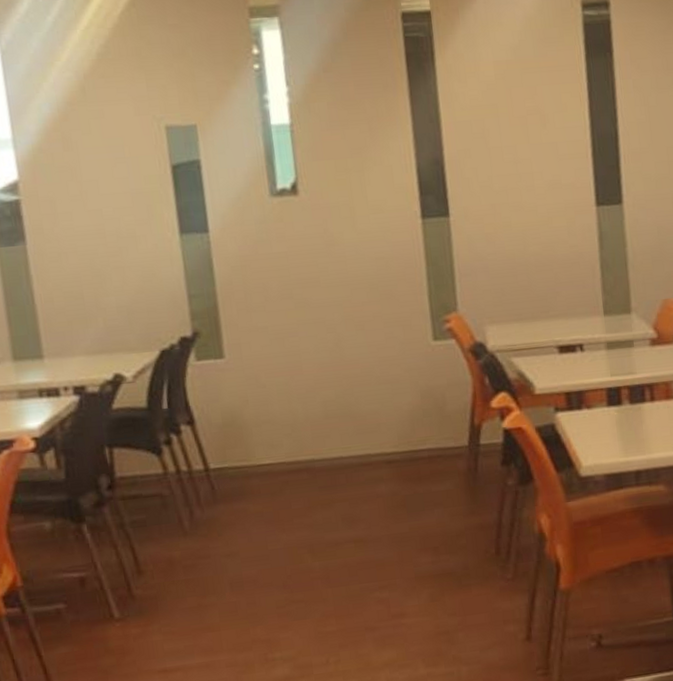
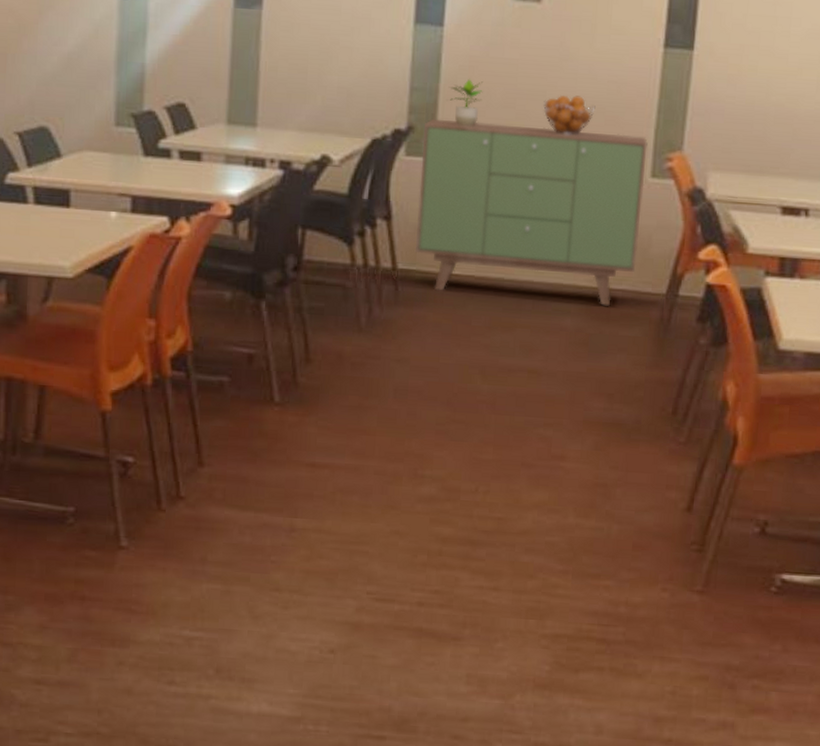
sideboard: none [208,304,436,483] -> present [416,118,648,306]
potted plant: none [226,277,260,323] -> present [450,78,484,126]
fruit basket: none [319,276,369,316] -> present [543,95,596,136]

